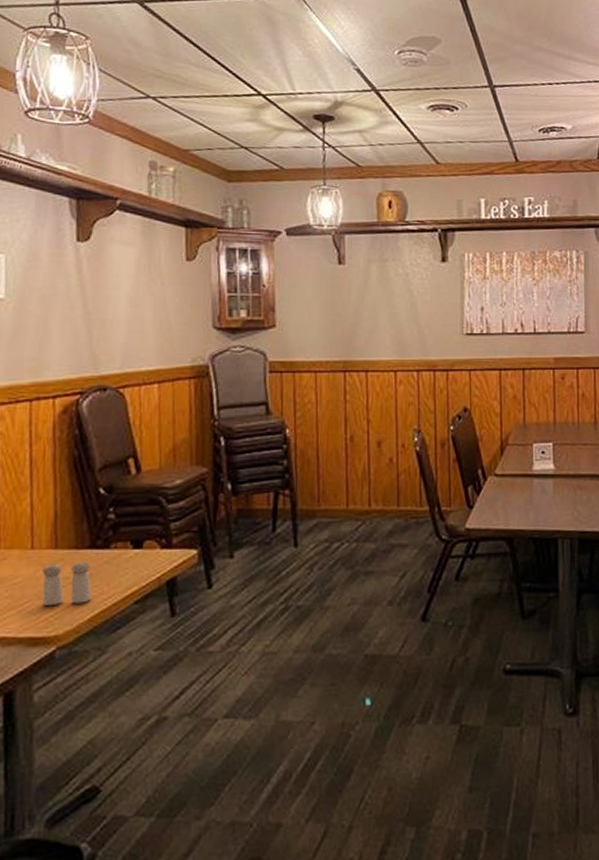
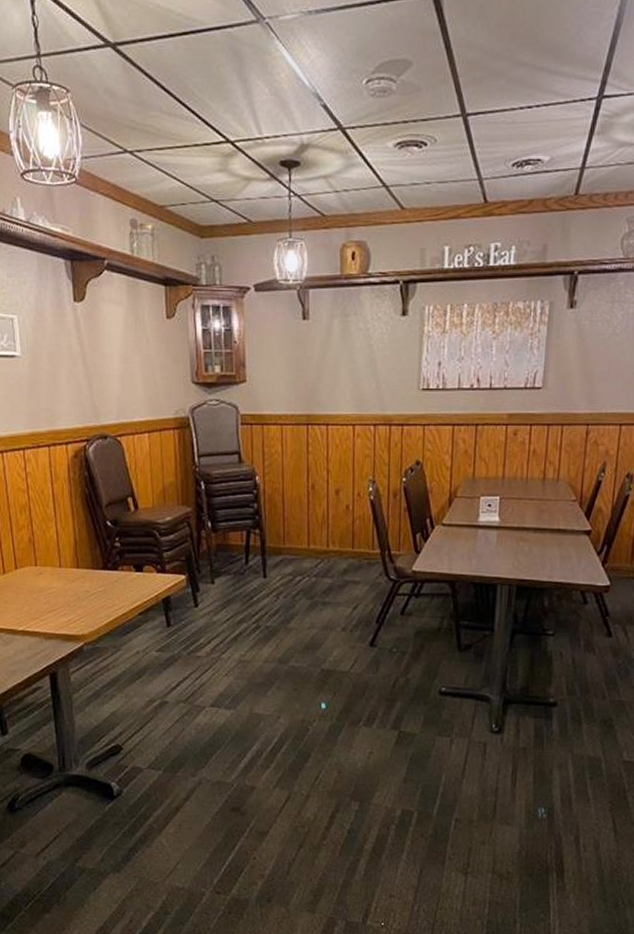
salt and pepper shaker: present [43,561,92,607] -> none [70,579,107,612]

